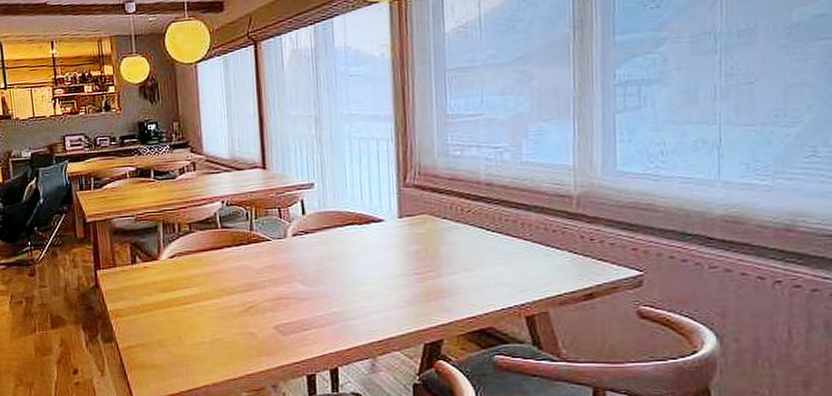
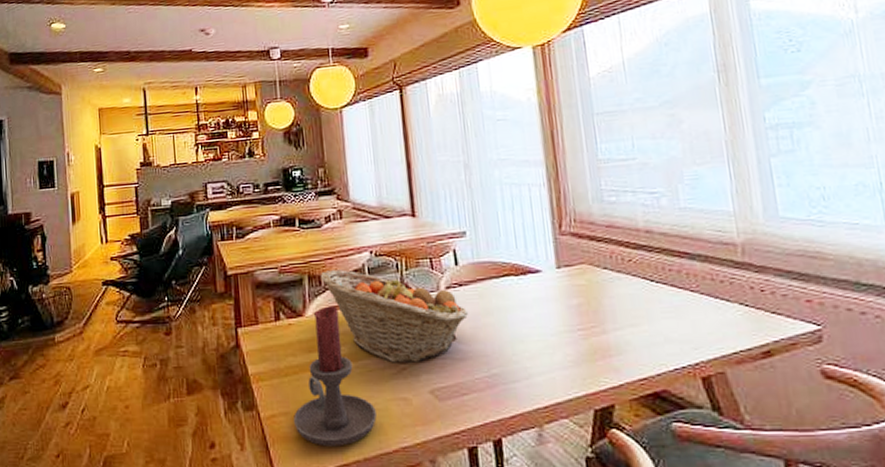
candle holder: none [148,251,225,373] -> present [293,306,377,447]
fruit basket: none [174,218,312,302] -> present [320,269,468,363]

